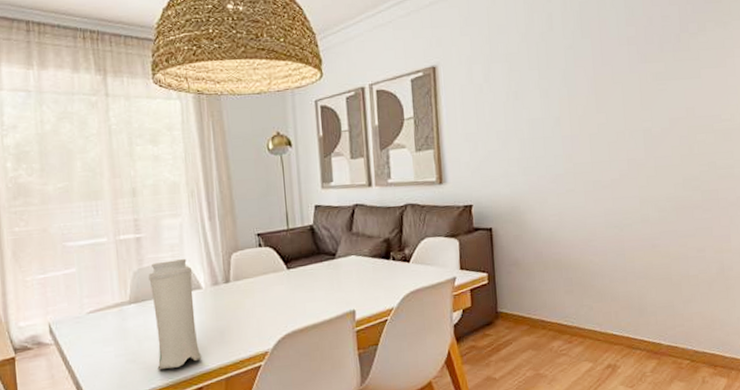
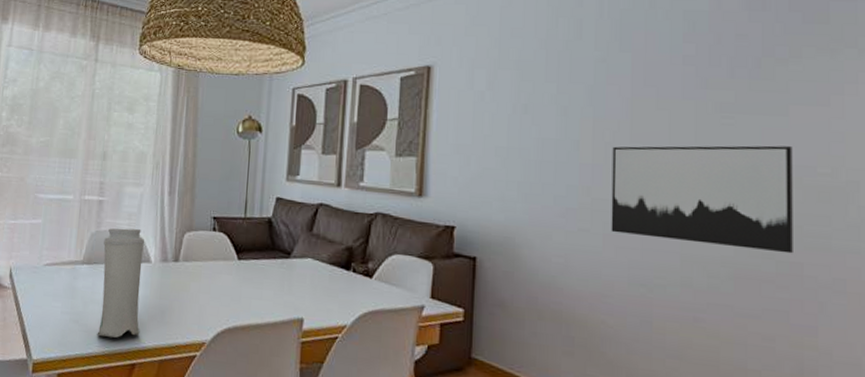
wall art: none [584,101,711,189] -> present [611,145,793,254]

